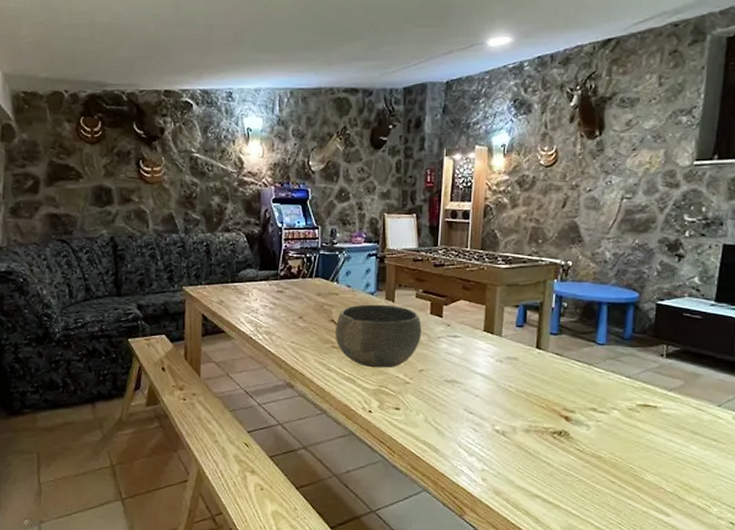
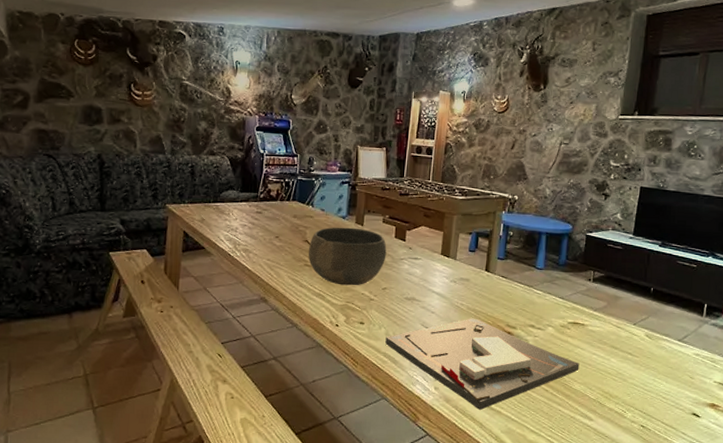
board game: none [424,401,652,503] -> present [385,318,580,410]

